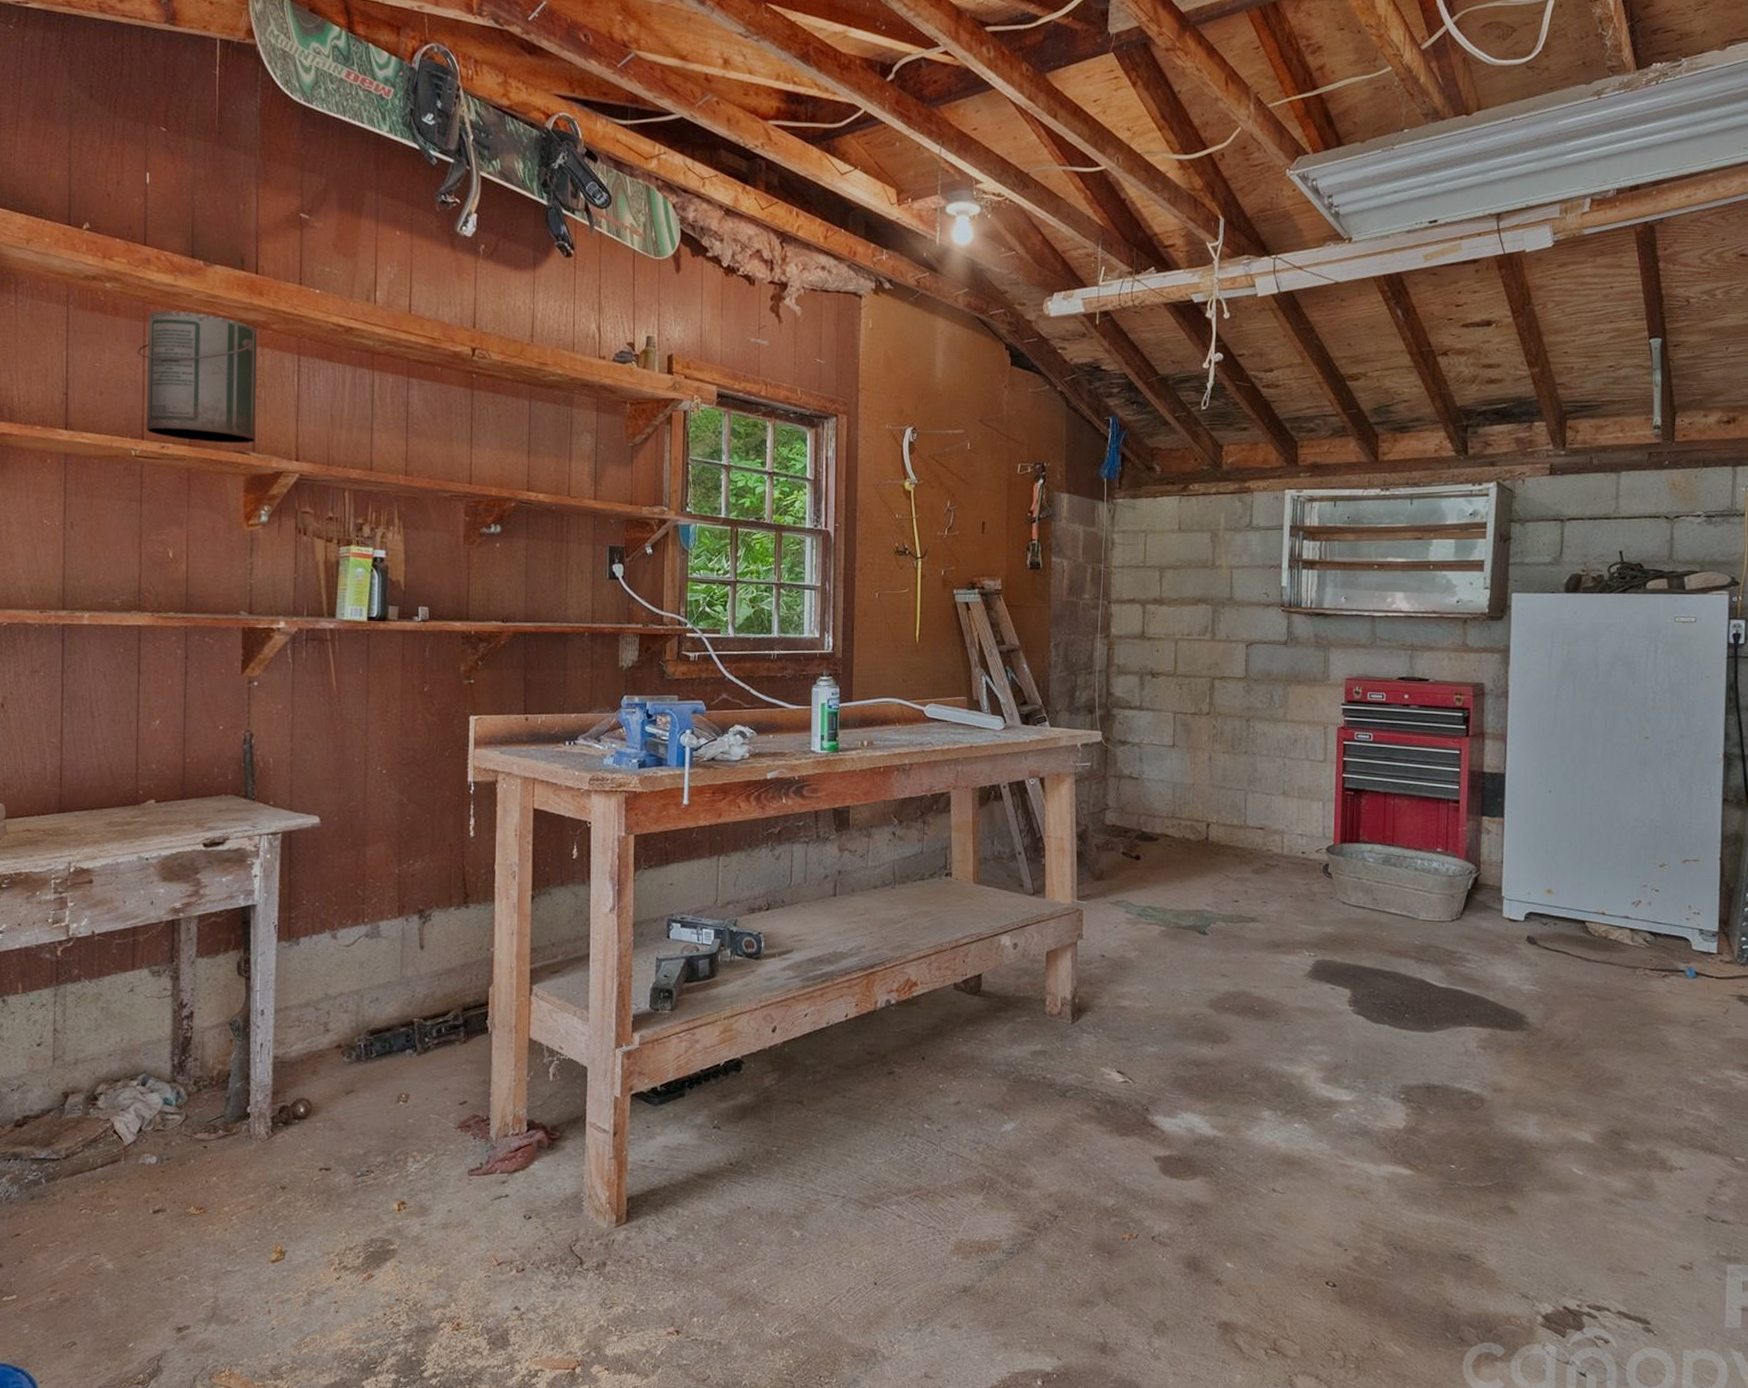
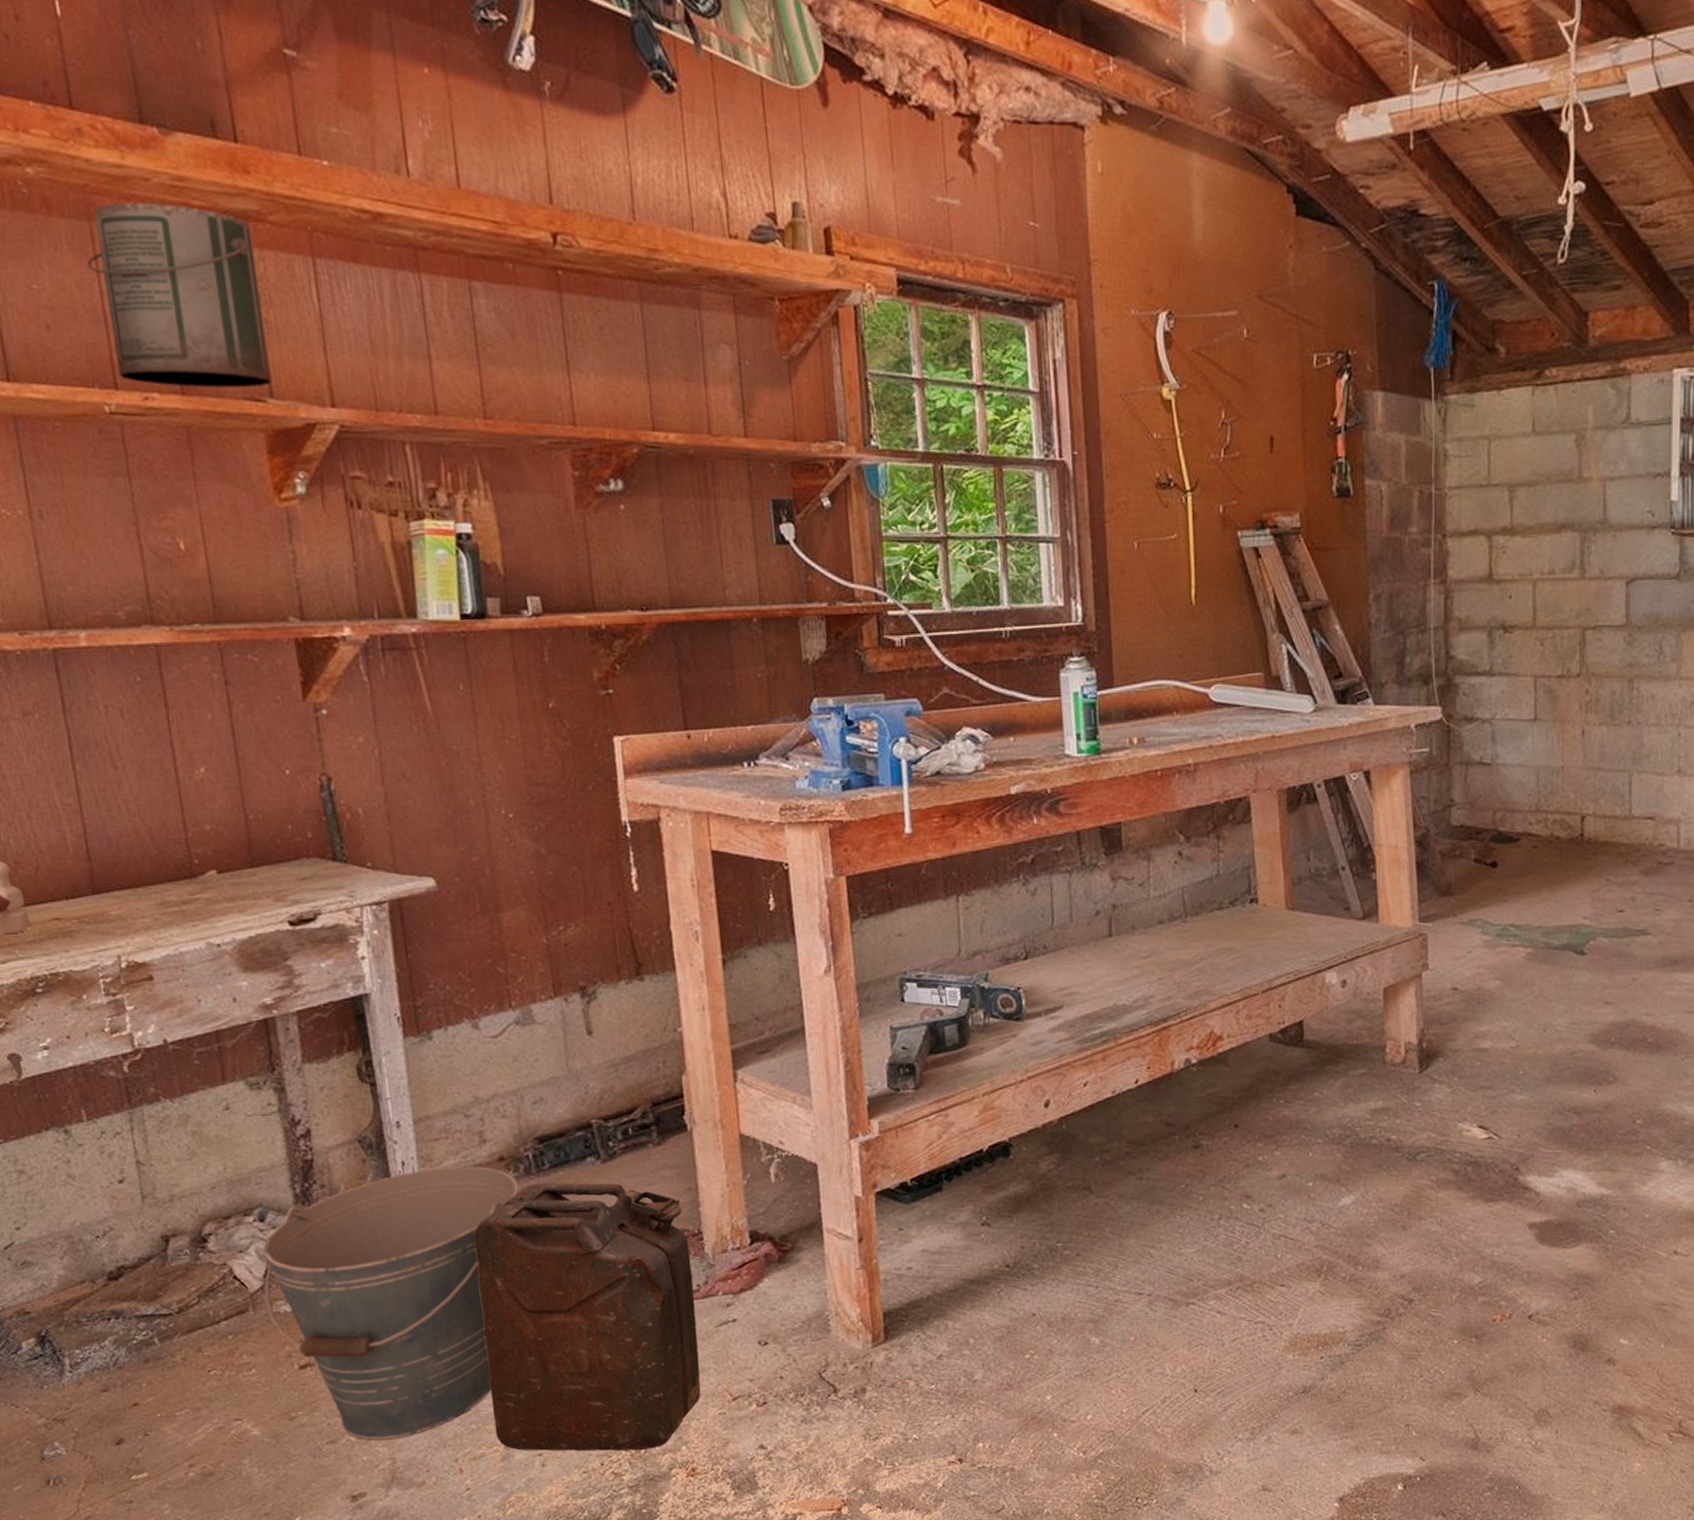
bucket: none [135,1050,349,1280] -> present [263,1165,519,1440]
jerry can: none [302,1069,478,1304] -> present [474,1183,701,1451]

